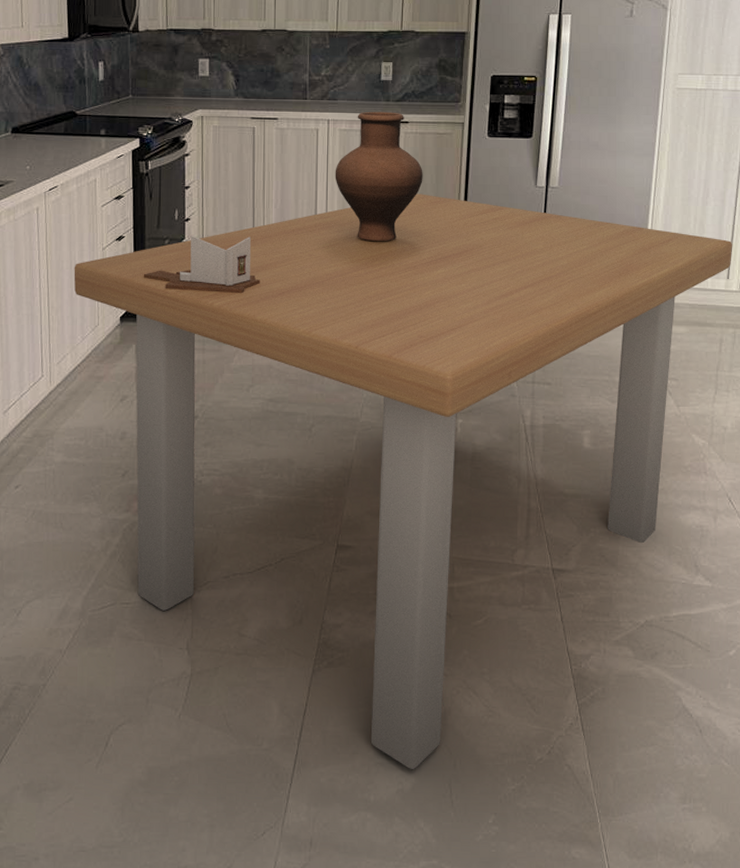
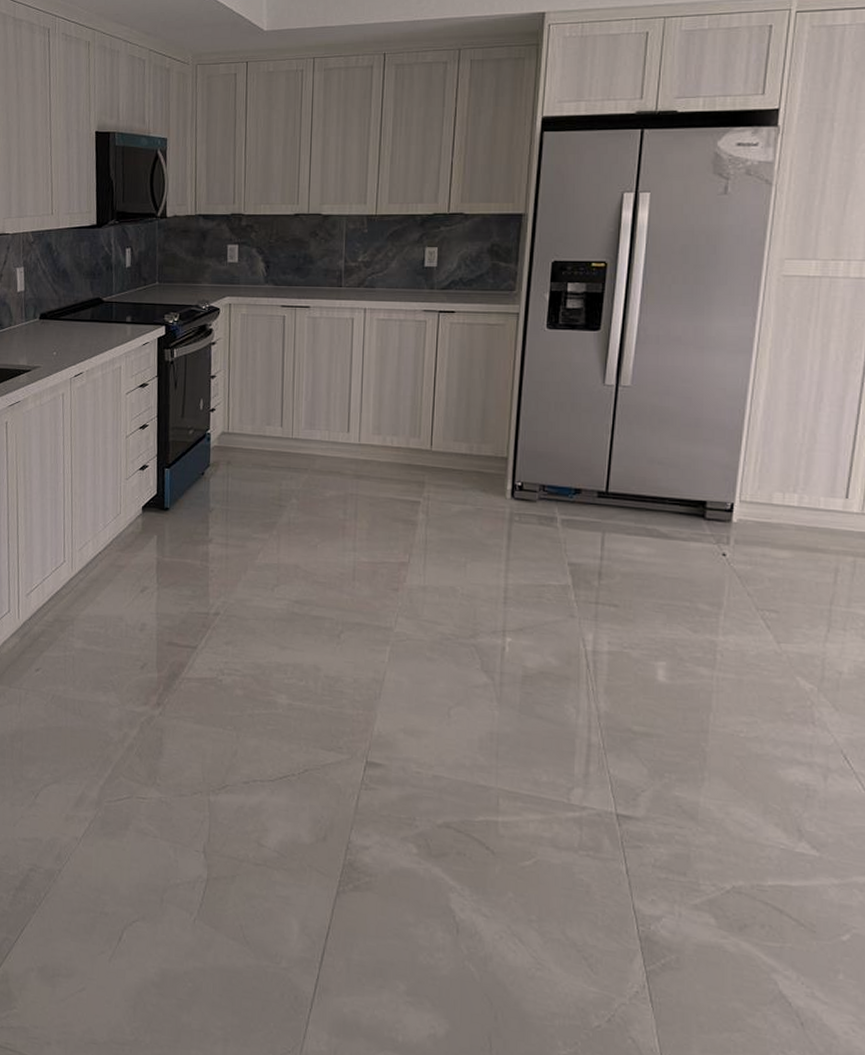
dining table: present [74,193,732,769] -> none [97,389,853,1015]
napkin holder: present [143,236,260,294] -> none [166,426,288,489]
vase: present [335,111,423,242] -> none [371,300,471,440]

